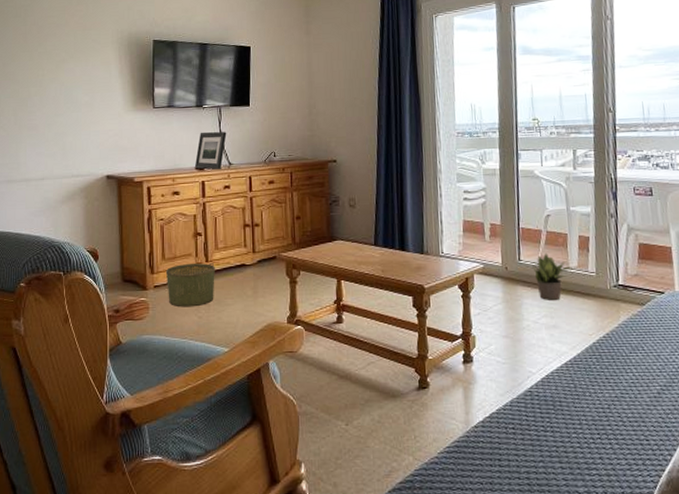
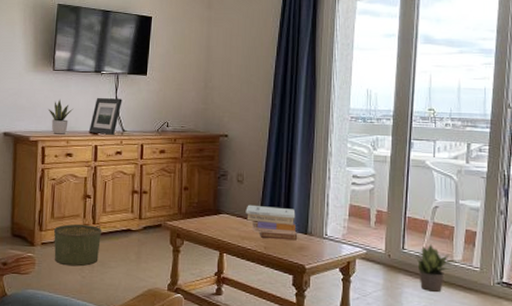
potted plant: none [151,136,177,173] -> present [48,98,74,135]
books: none [360,228,413,262] -> present [245,204,297,241]

